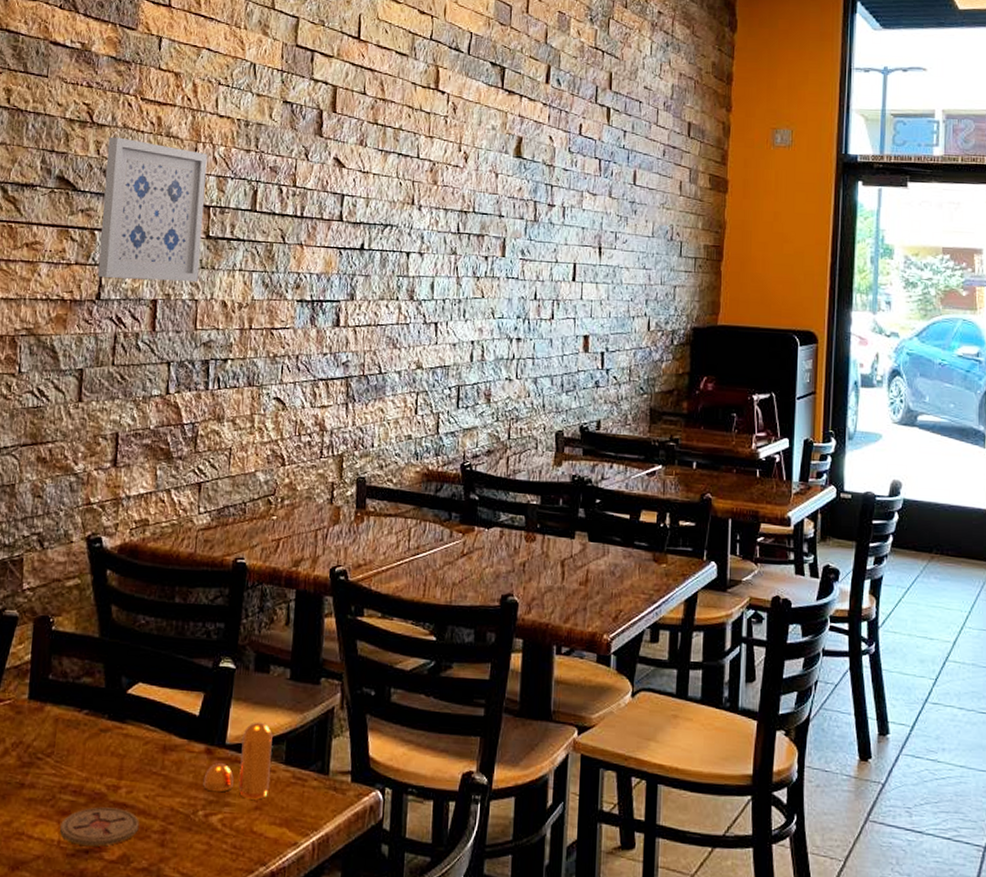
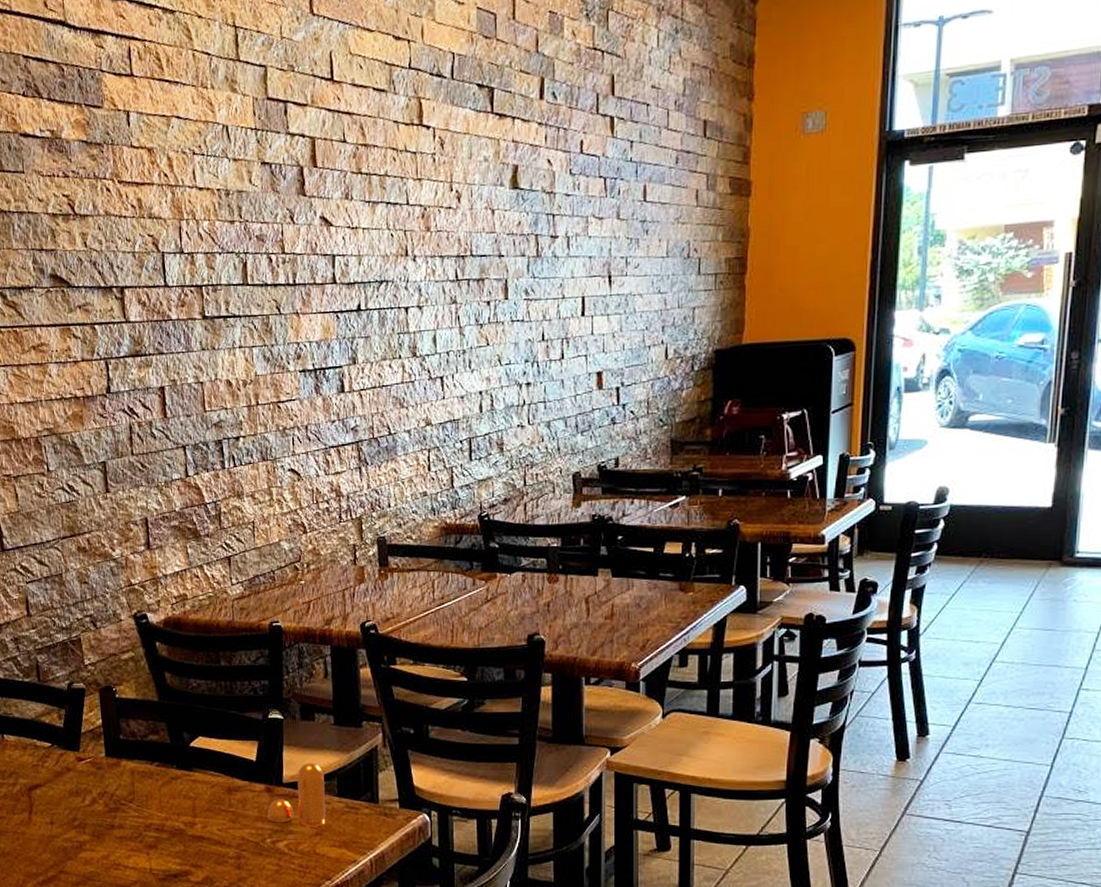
coaster: present [59,807,139,847] -> none [149,840,217,871]
wall art: present [97,136,208,283] -> none [93,225,200,372]

